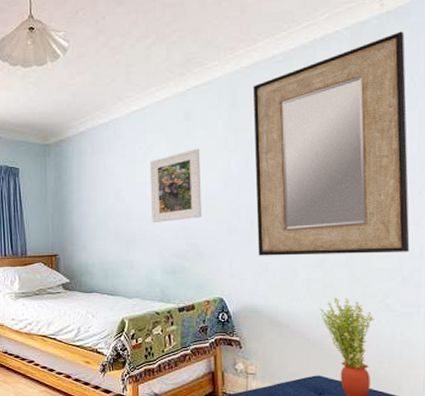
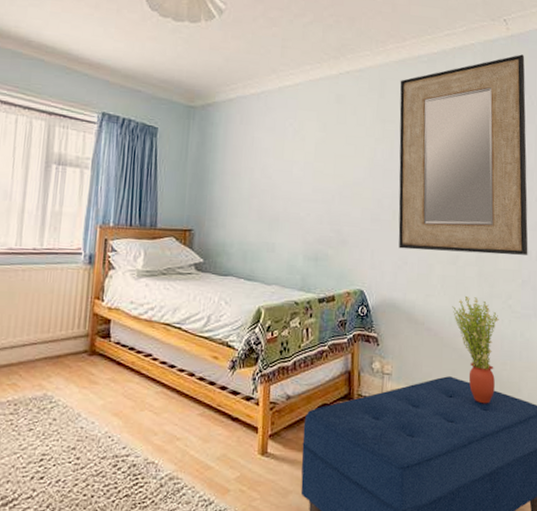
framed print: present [149,148,201,224] -> none [297,132,349,205]

